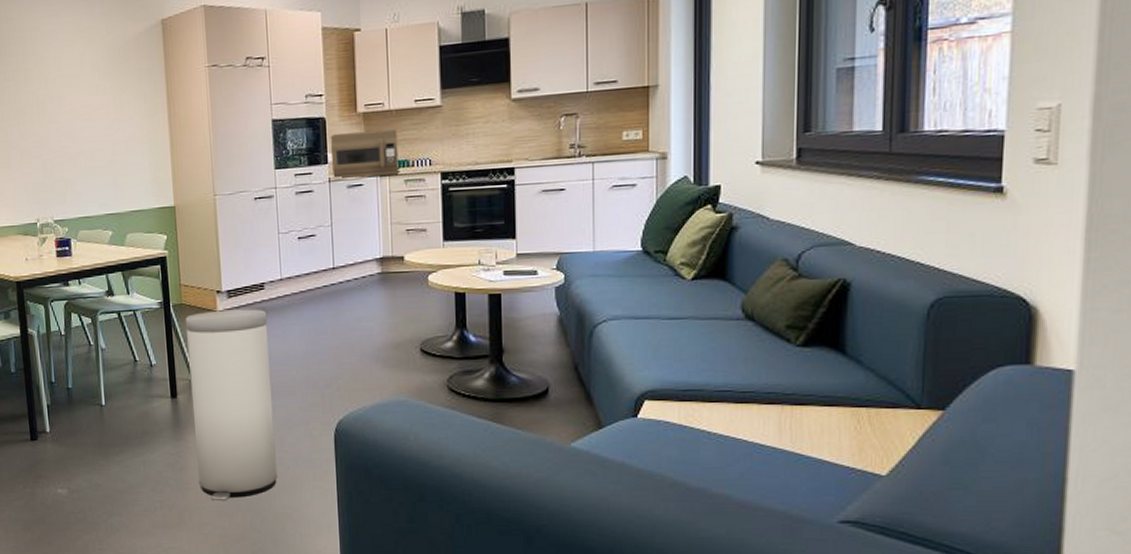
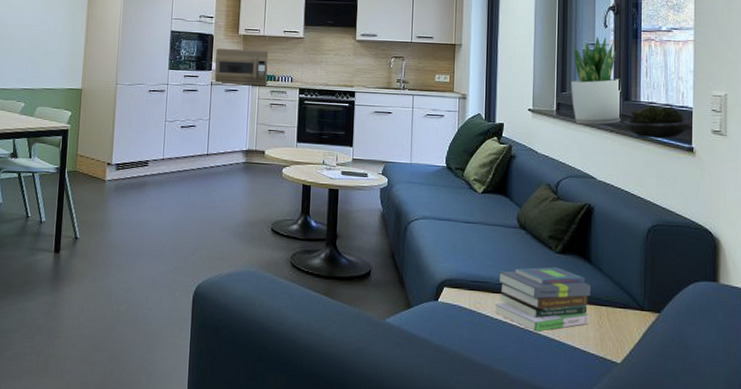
pedal bin: present [185,309,278,502] -> none [68,179,148,351]
books: none [712,364,847,446] -> present [494,267,592,332]
planter: none [818,46,895,174] -> present [571,37,622,125]
succulent plant: none [894,131,1003,182] -> present [622,105,692,139]

